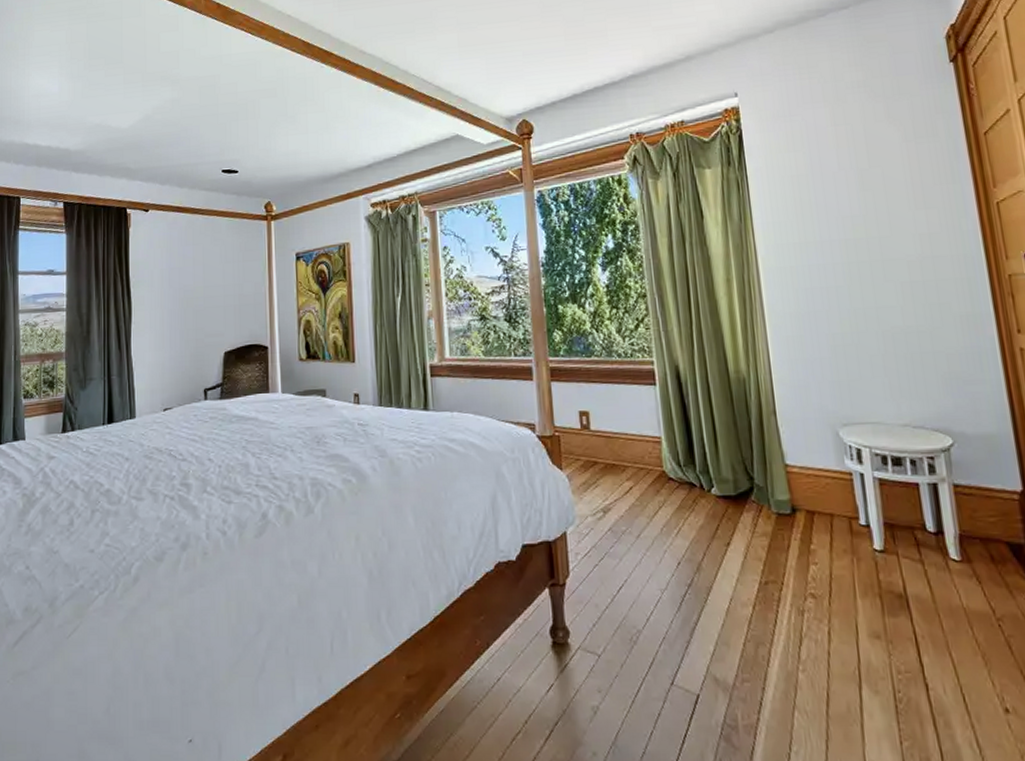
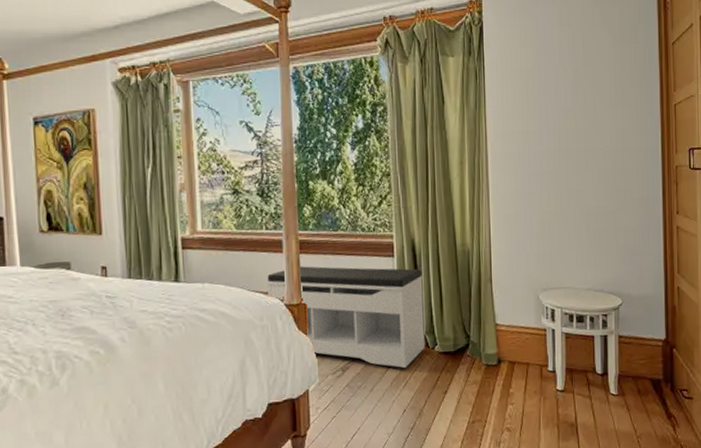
bench: none [516,394,699,512] -> present [266,266,425,368]

